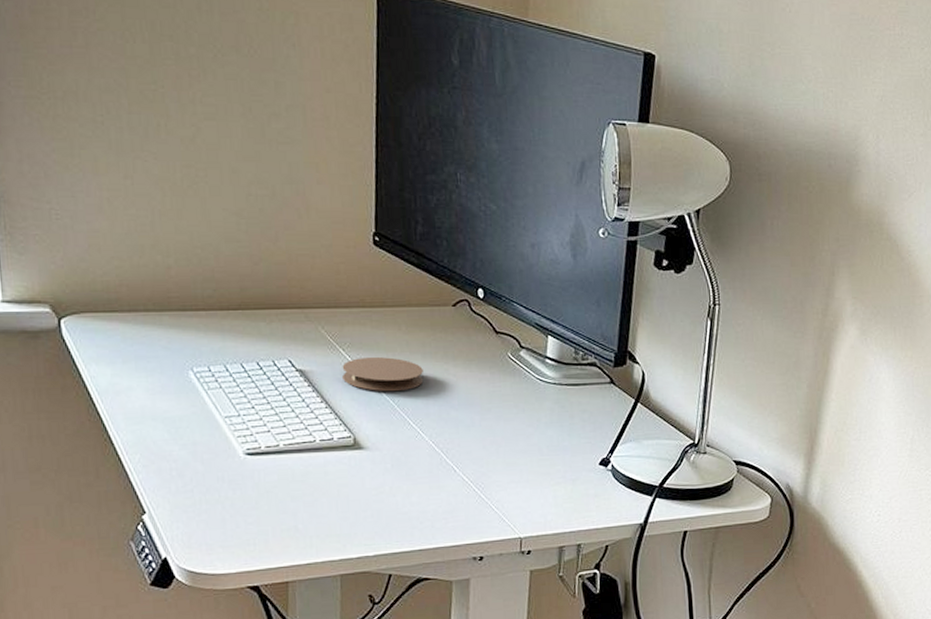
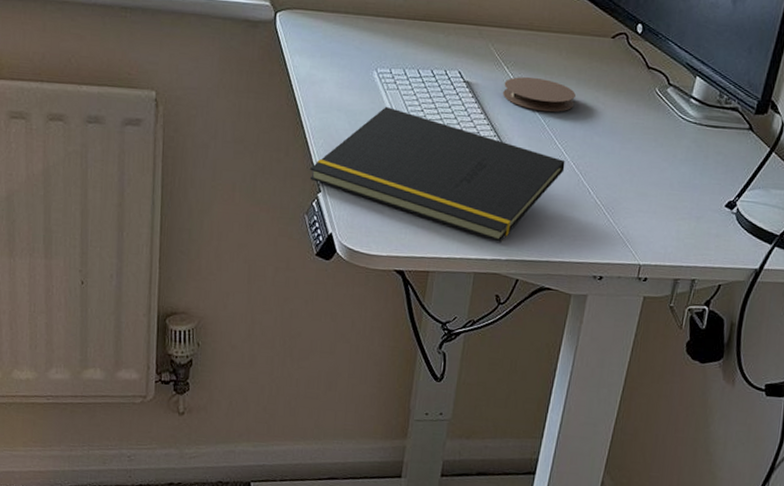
notepad: none [128,407,424,538] -> present [310,106,565,242]

